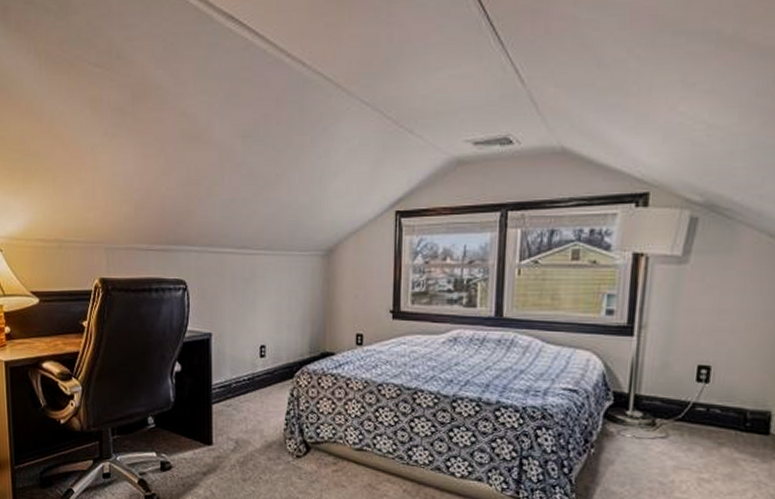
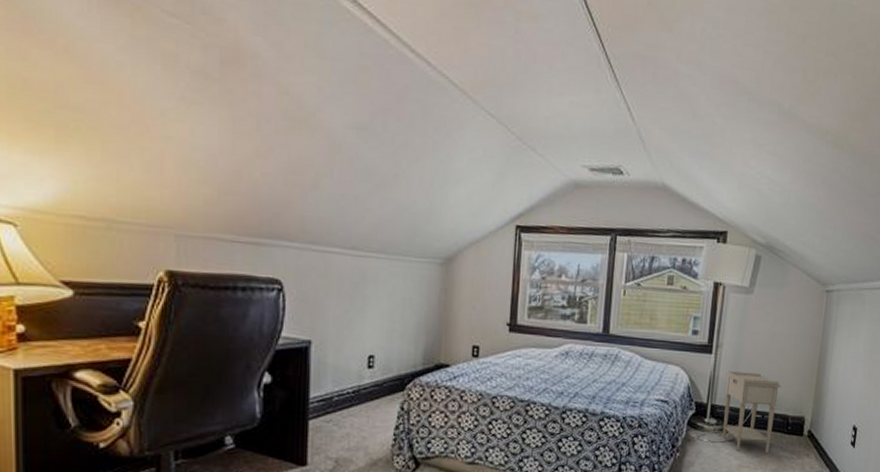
nightstand: none [651,356,734,455] -> present [722,371,782,454]

